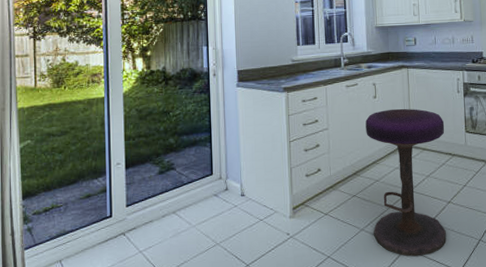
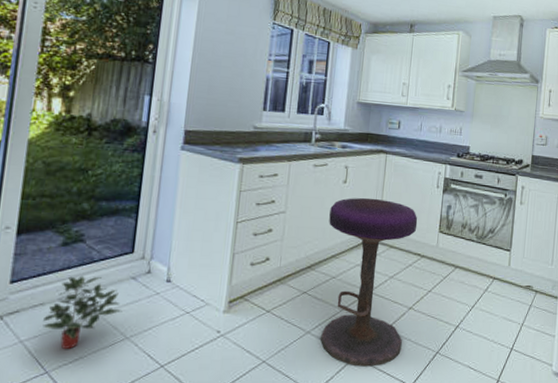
potted plant: none [154,196,211,256] -> present [42,275,122,349]

